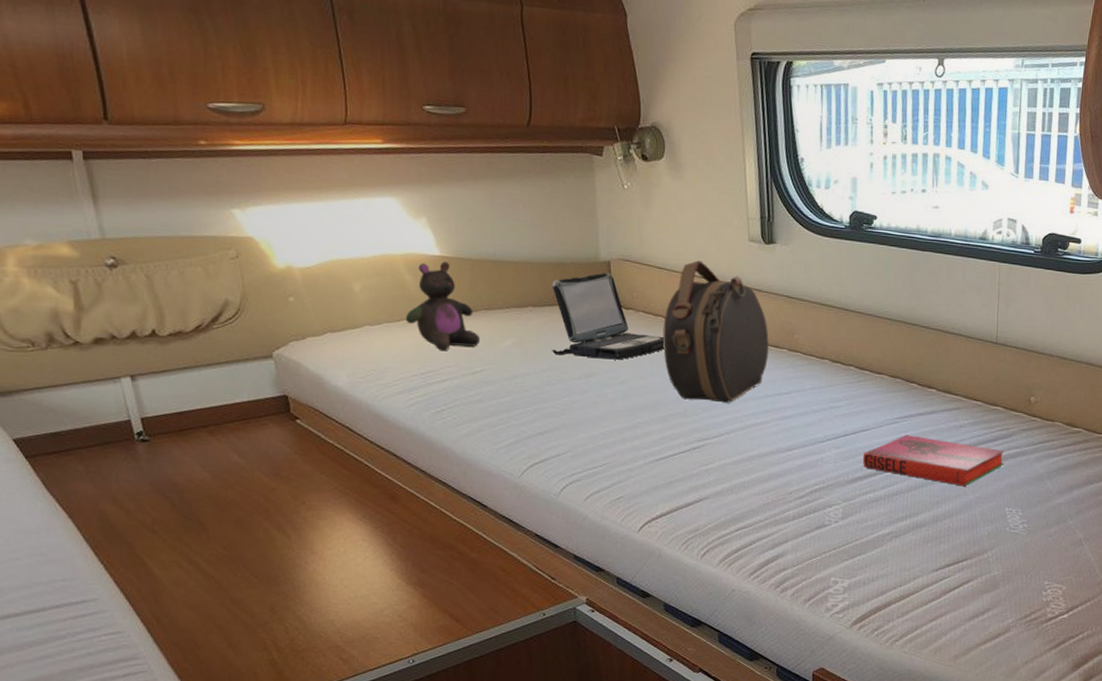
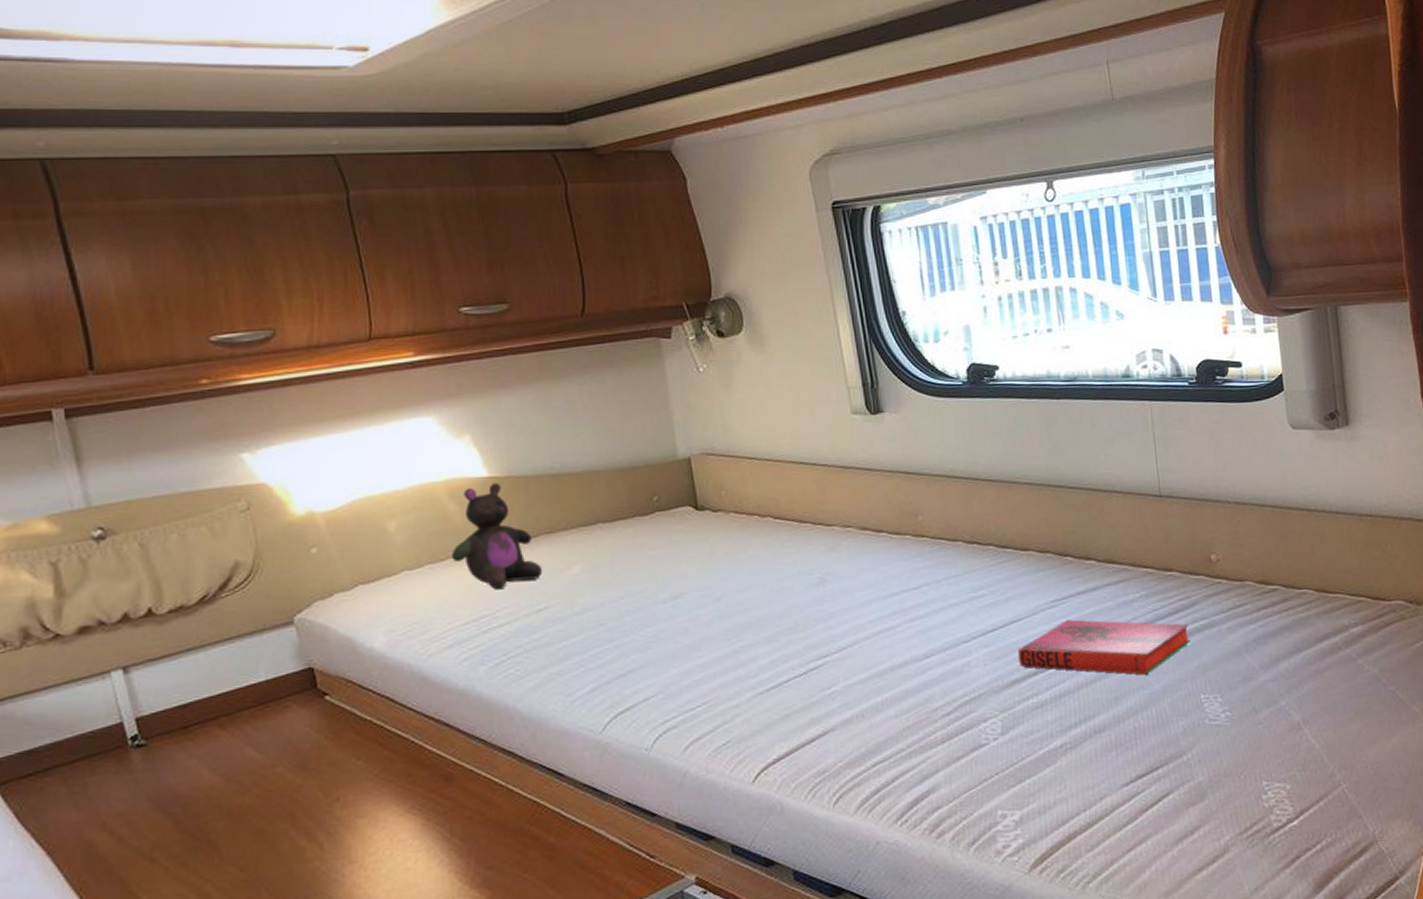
laptop: present [551,273,665,360] -> none [623,472,764,577]
hat box: present [662,260,769,403] -> none [760,443,890,612]

